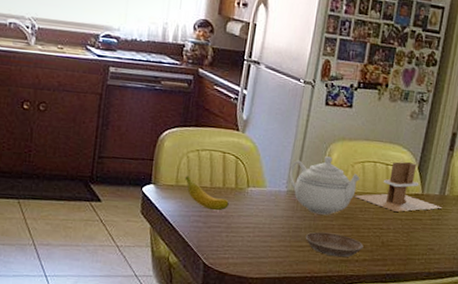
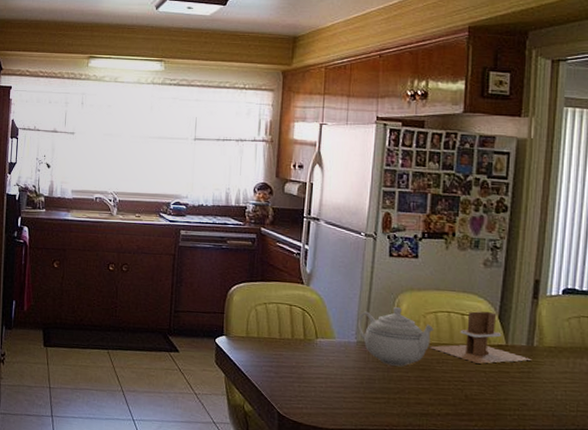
banana: present [185,176,229,211] -> none [254,328,299,362]
saucer: present [305,232,364,258] -> none [380,383,445,411]

